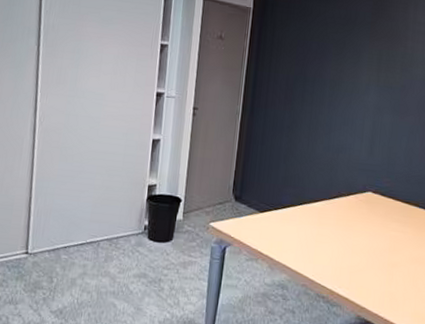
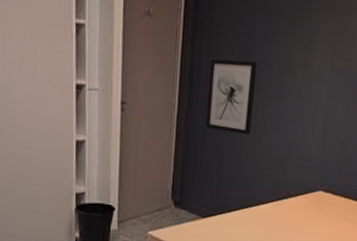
wall art: none [266,74,312,139] -> present [206,59,258,135]

